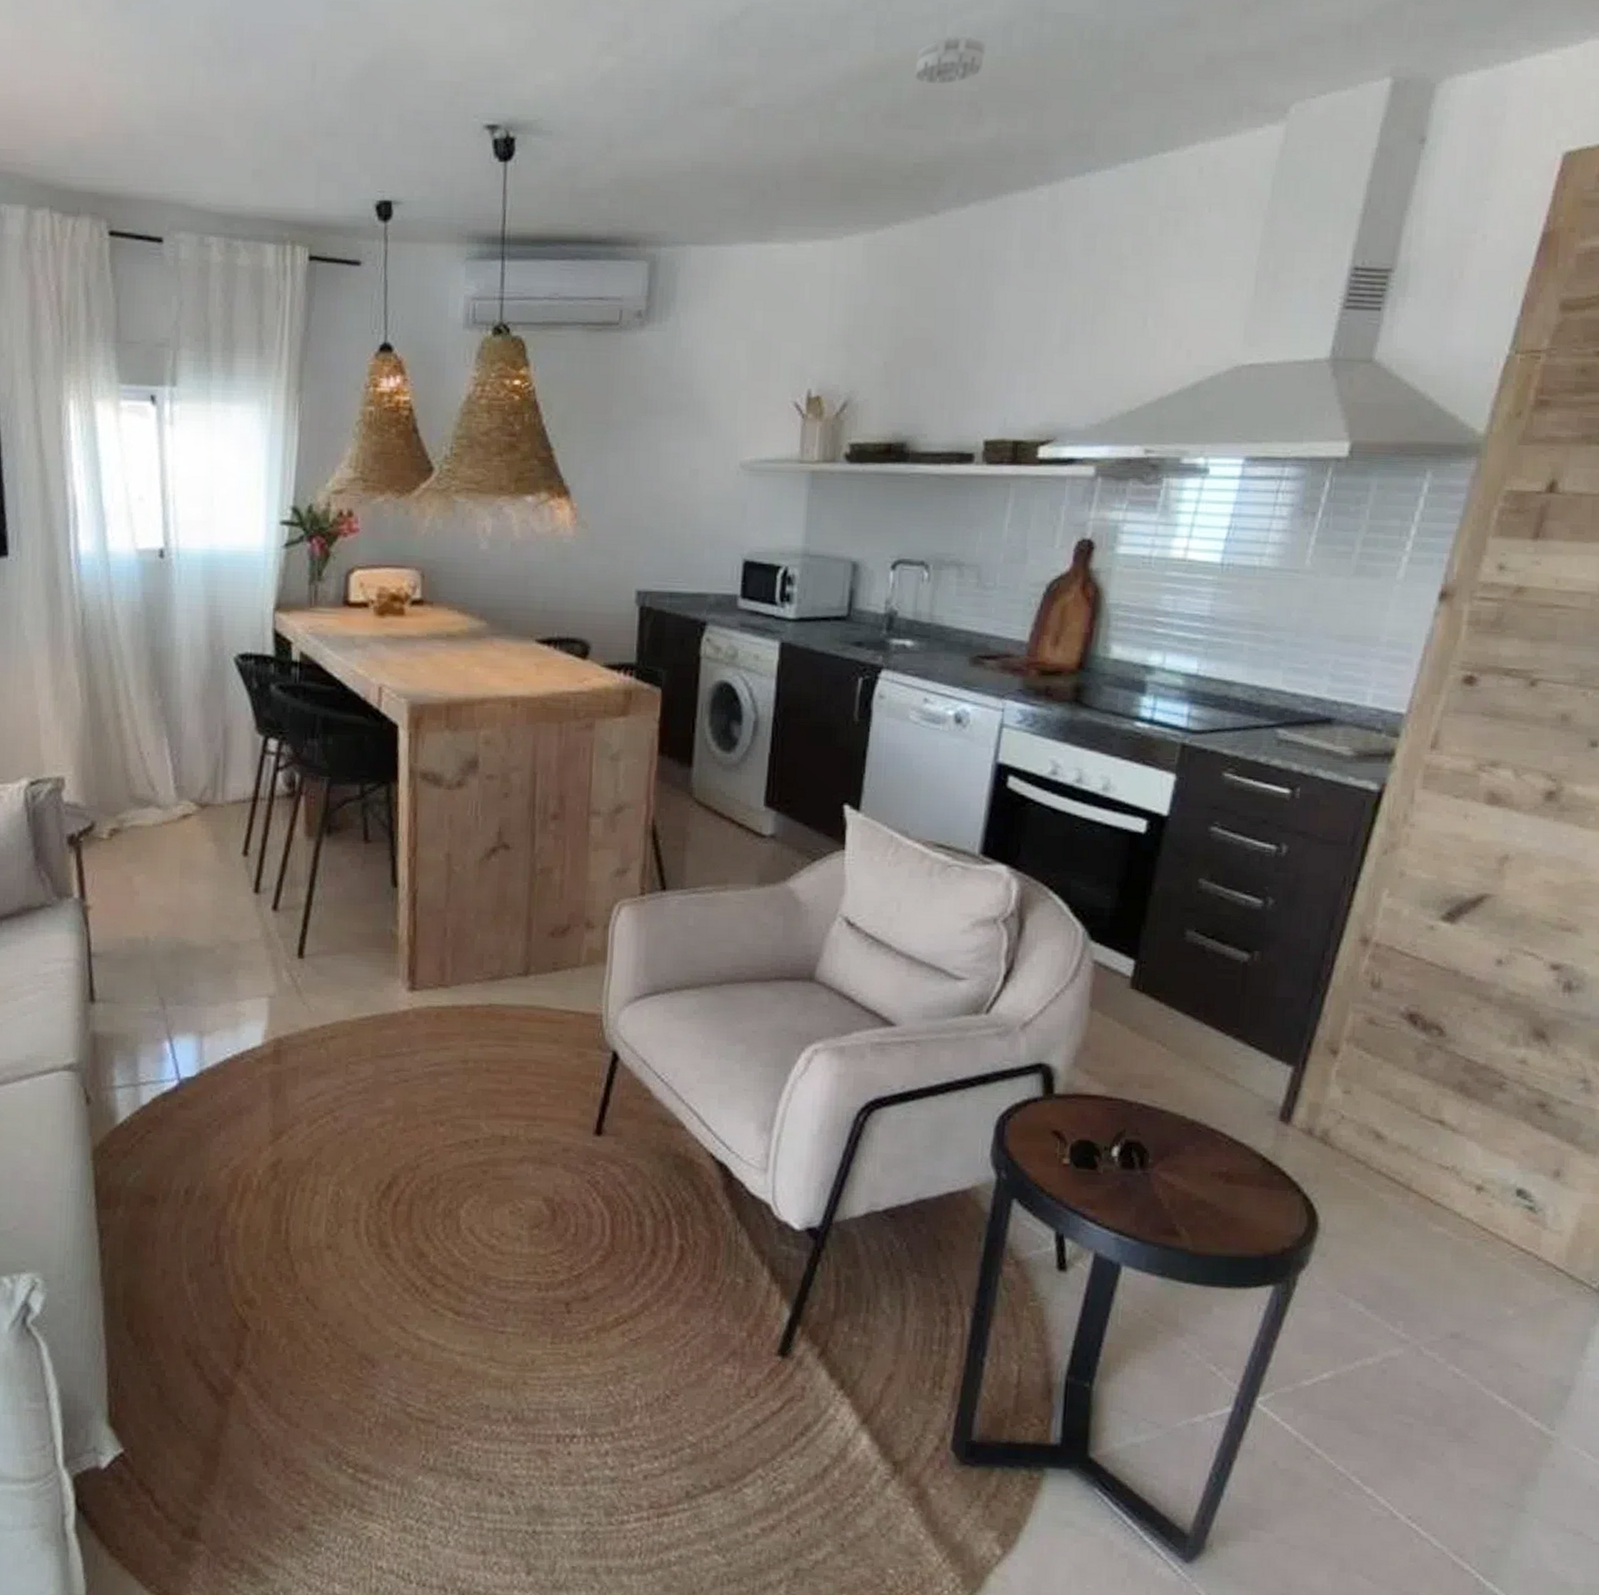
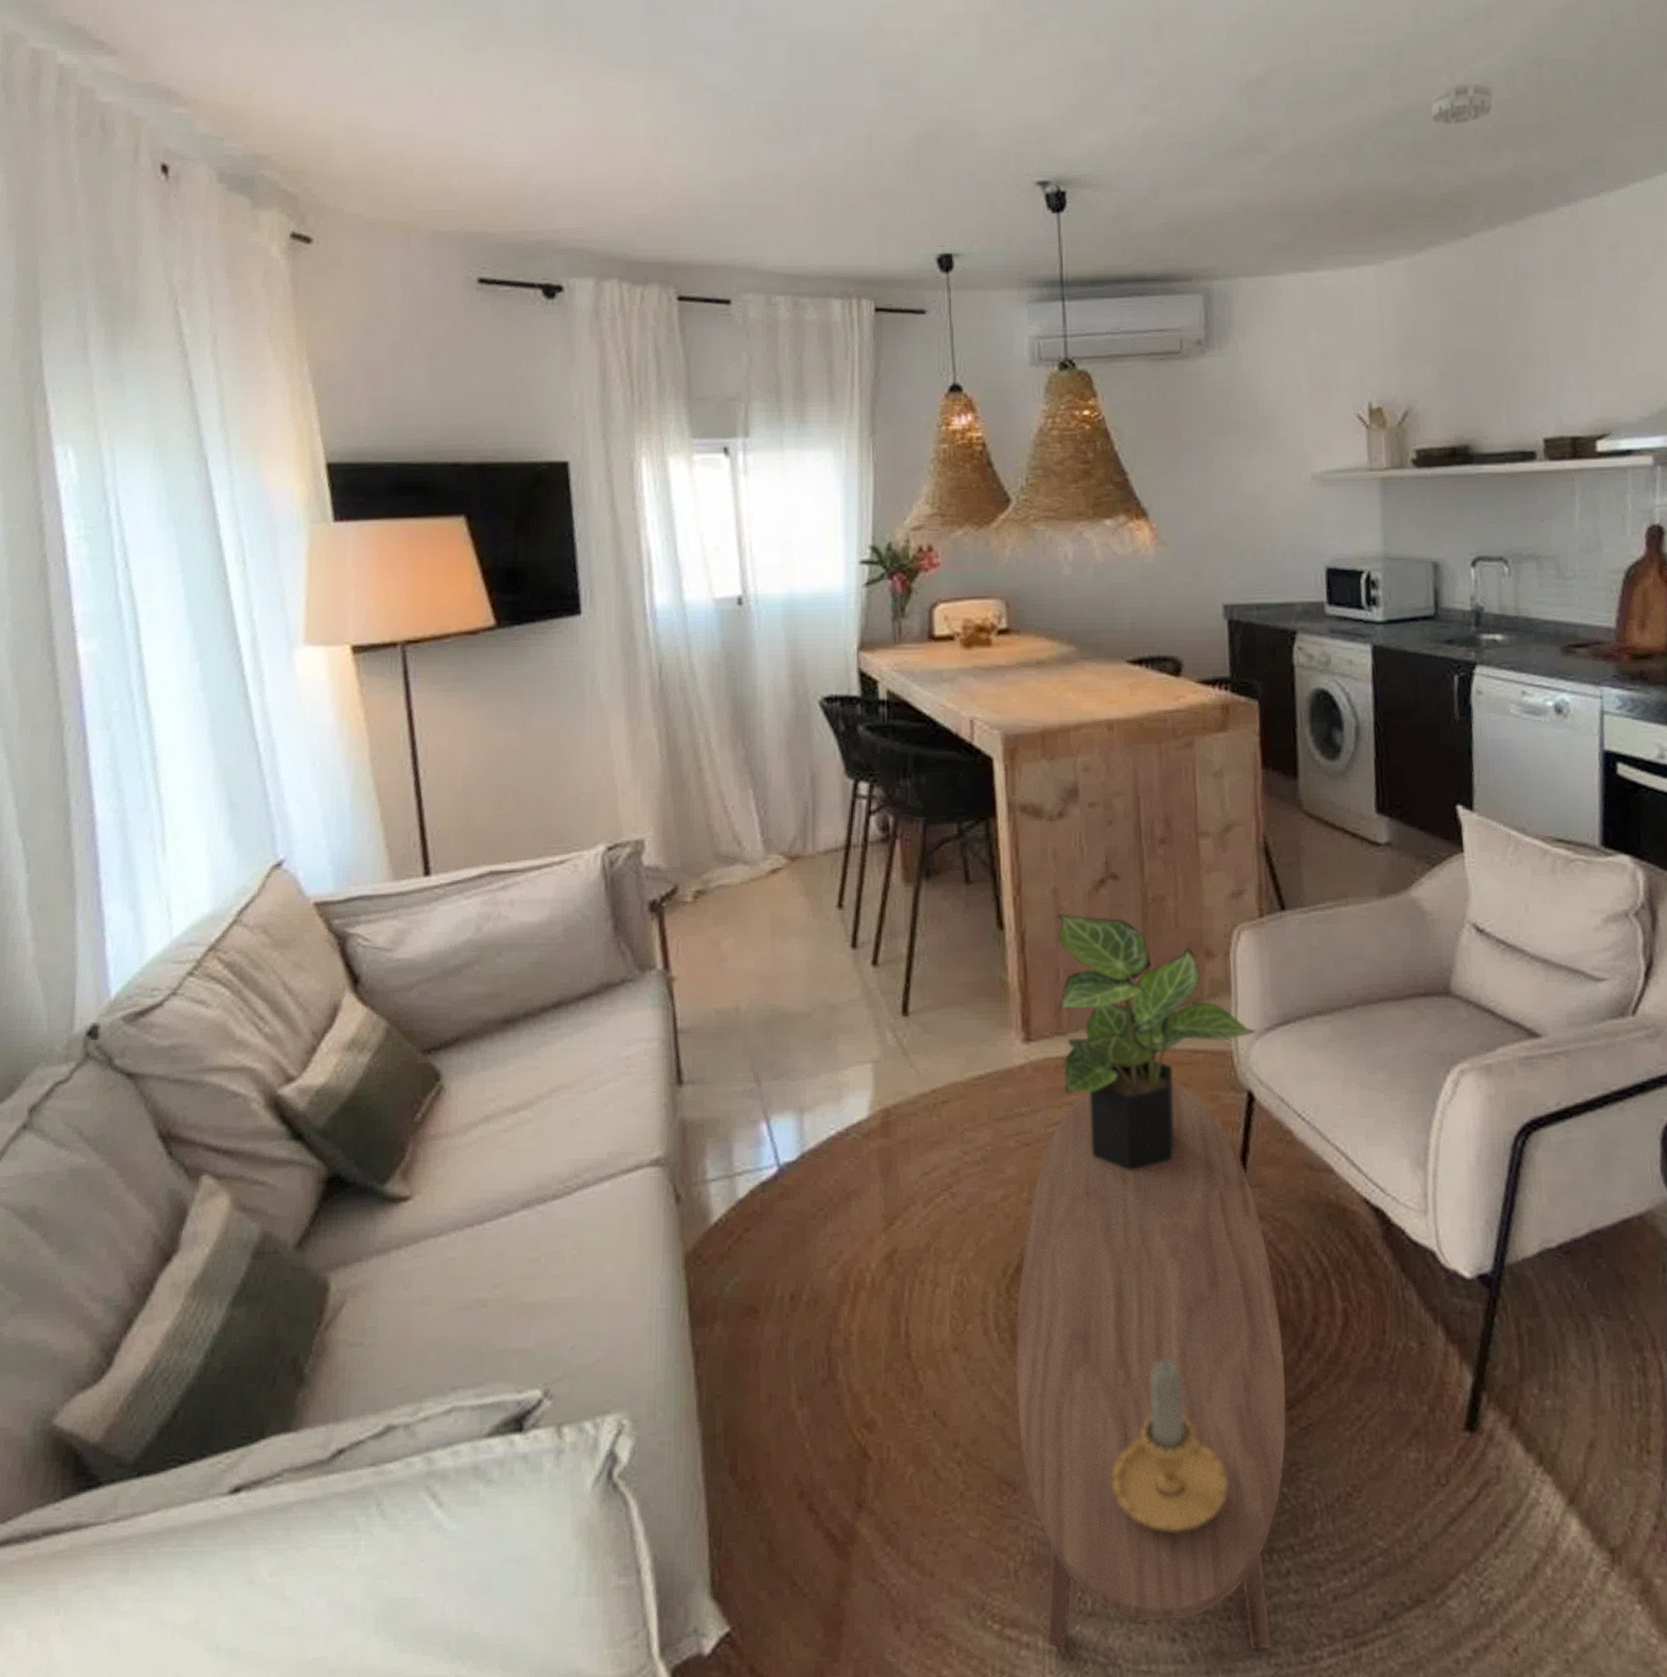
coffee table: none [380,1037,623,1510] -> present [1015,1081,1287,1649]
potted plant: none [441,877,626,1112] -> present [1057,914,1256,1172]
candle: none [459,1273,561,1412] -> present [1112,1359,1228,1532]

